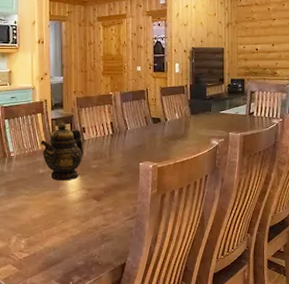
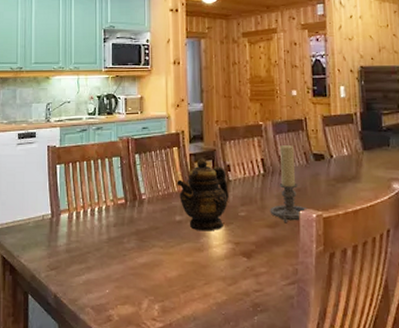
candle holder: none [116,110,146,173] -> present [269,144,308,223]

